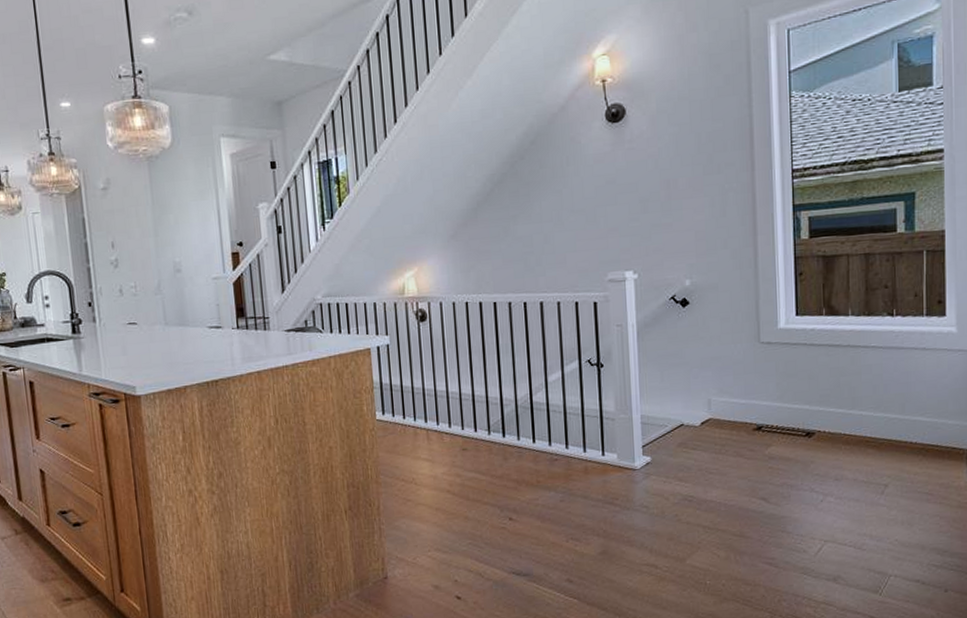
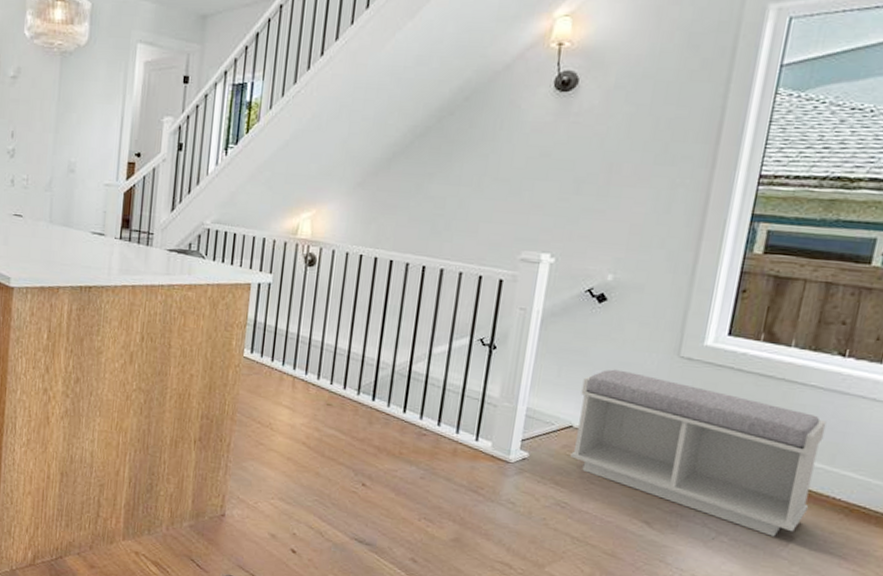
bench: none [684,364,893,488] -> present [570,369,827,537]

